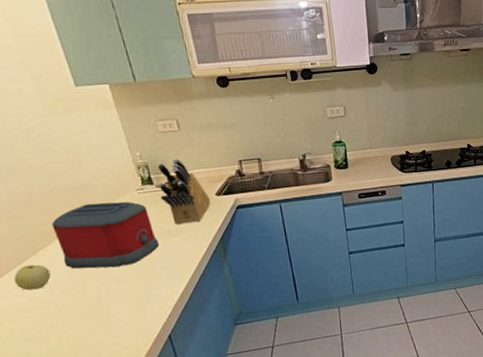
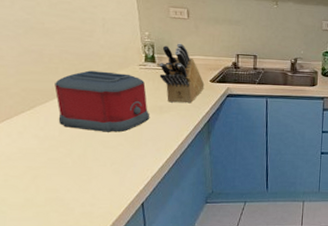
apple: present [13,264,51,291] -> none [8,117,44,141]

